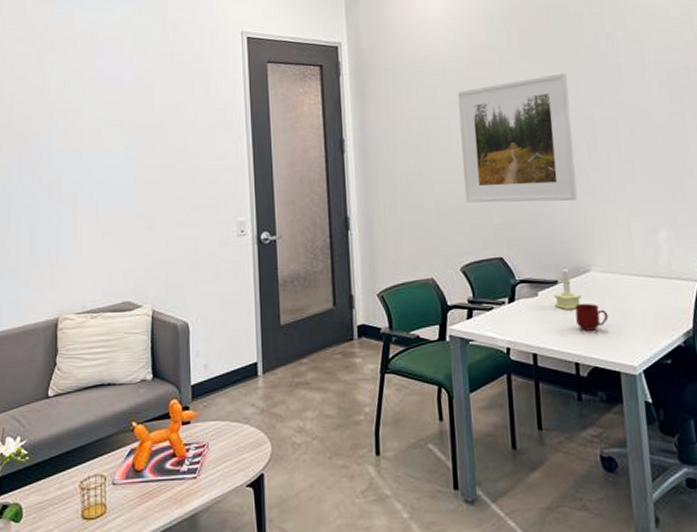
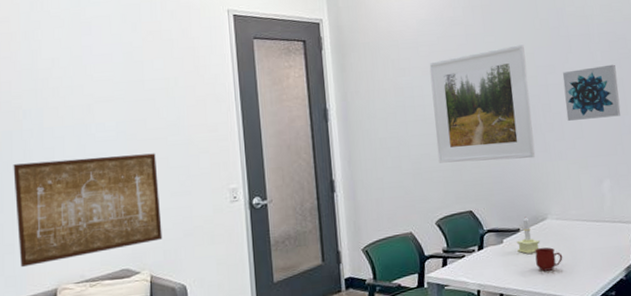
wall art: none [21,181,166,294] -> present [13,153,163,268]
wall art: none [611,96,681,160] -> present [562,64,621,121]

